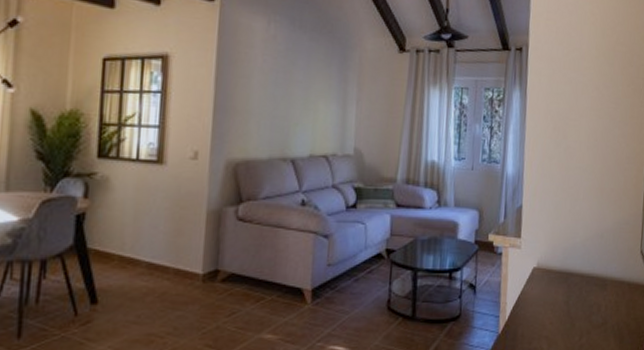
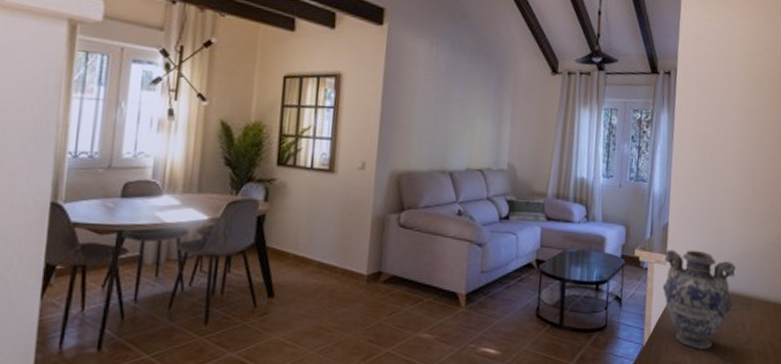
decorative vase: none [517,232,591,334] -> present [662,250,736,350]

